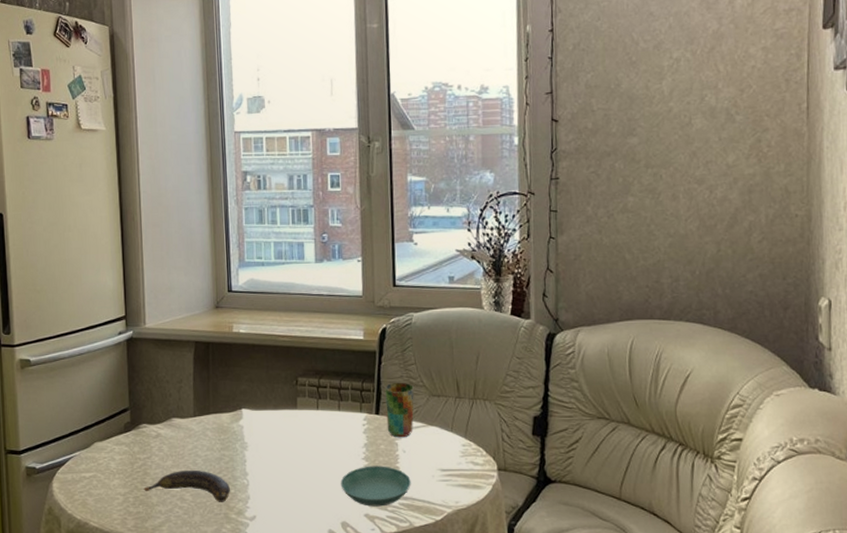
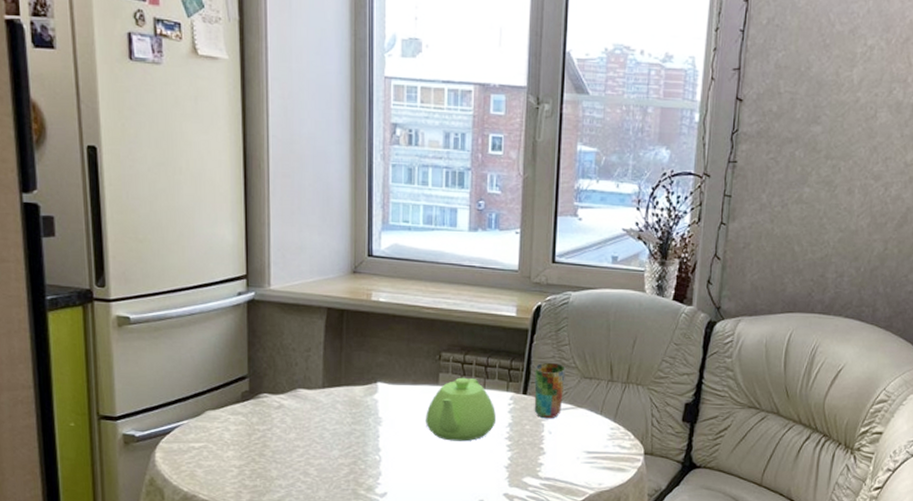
banana: present [142,469,230,502] -> none [261,443,360,478]
teapot: none [287,400,352,463] -> present [426,377,496,442]
saucer: present [340,466,411,507] -> none [480,445,555,487]

